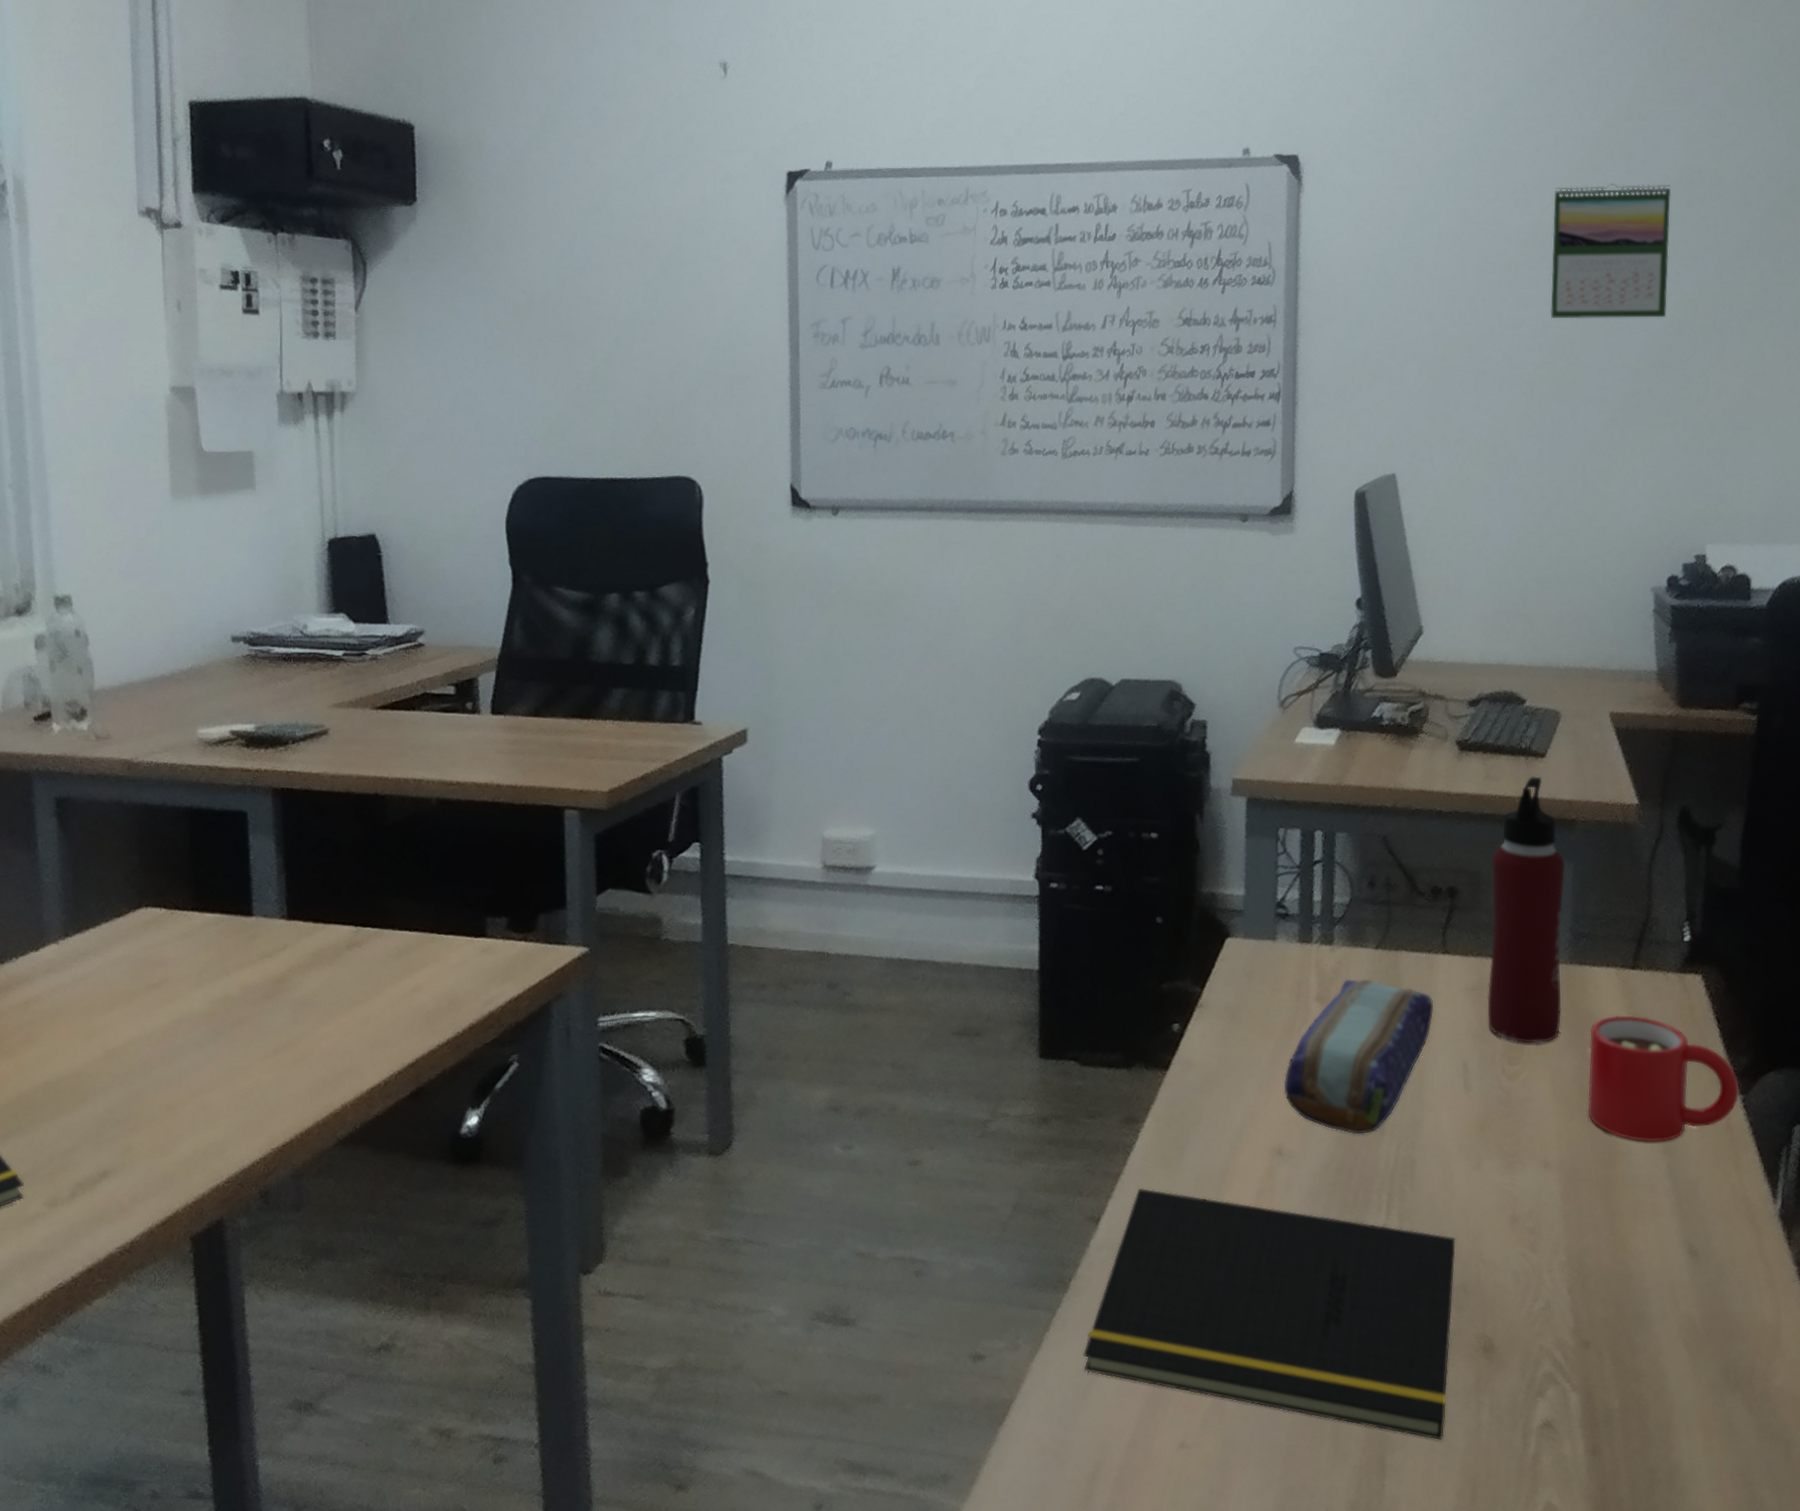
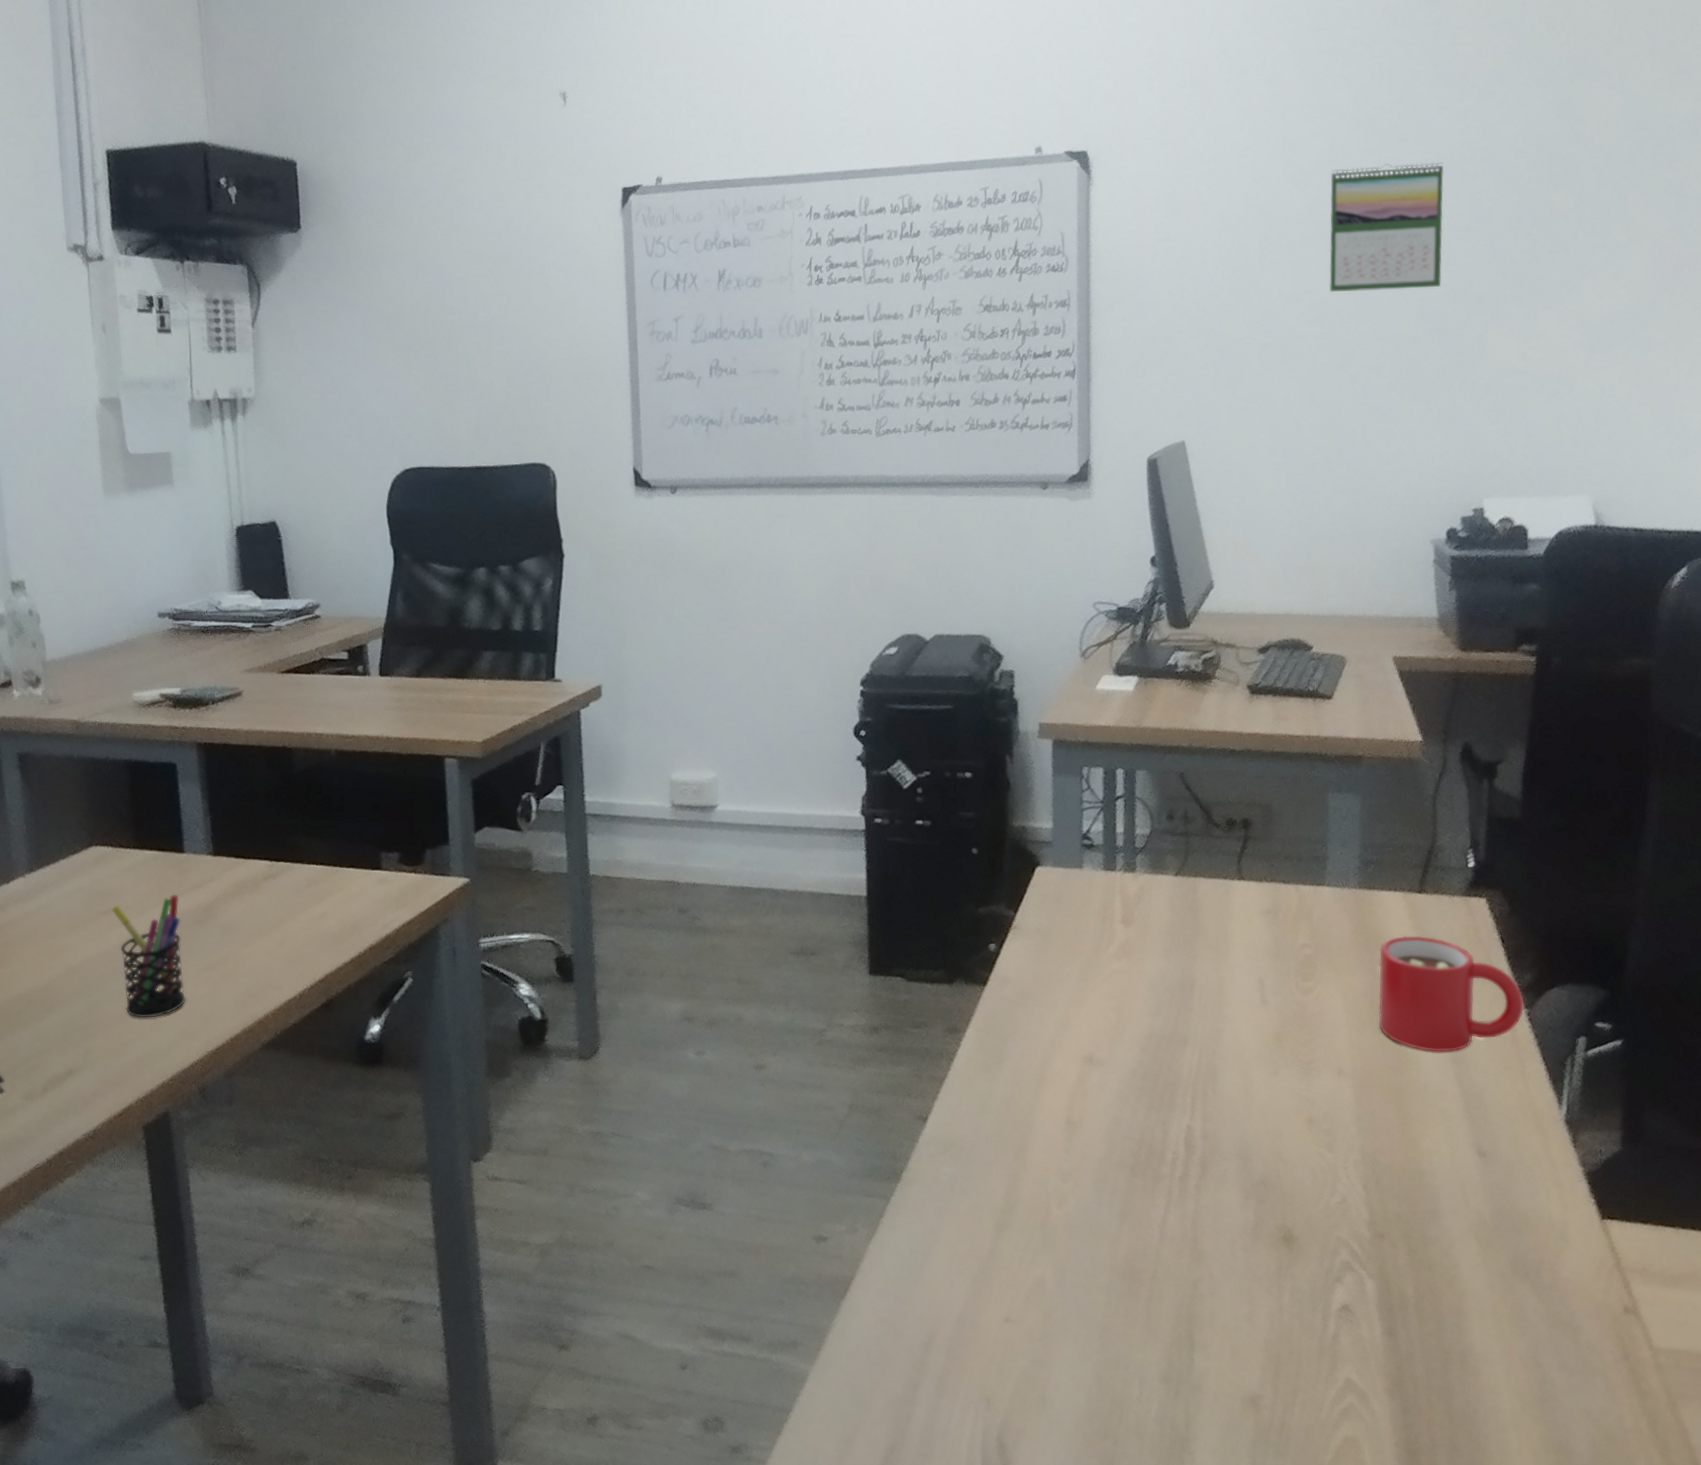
pen holder: none [162,965,248,1110] -> present [111,895,186,1019]
notepad: present [1083,1187,1456,1441] -> none [915,1090,1257,1321]
pencil case: present [1283,978,1434,1135] -> none [1092,902,1231,1044]
water bottle: present [1487,776,1566,1044] -> none [1281,716,1354,962]

